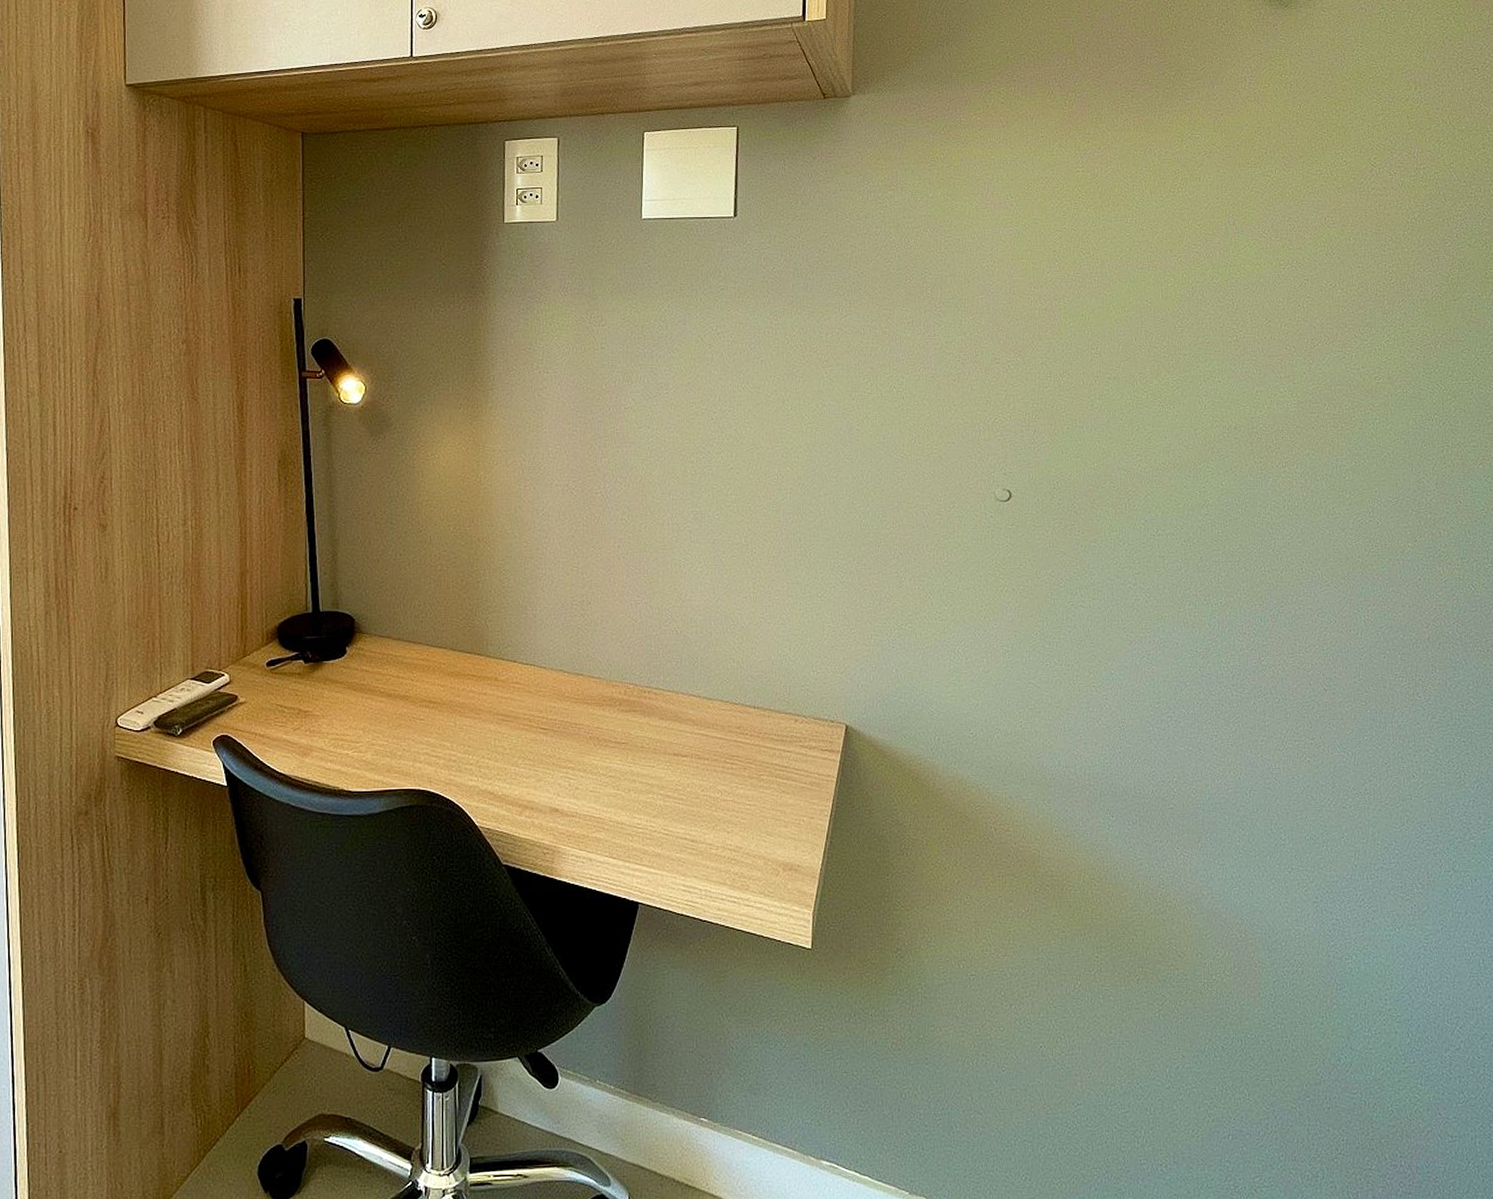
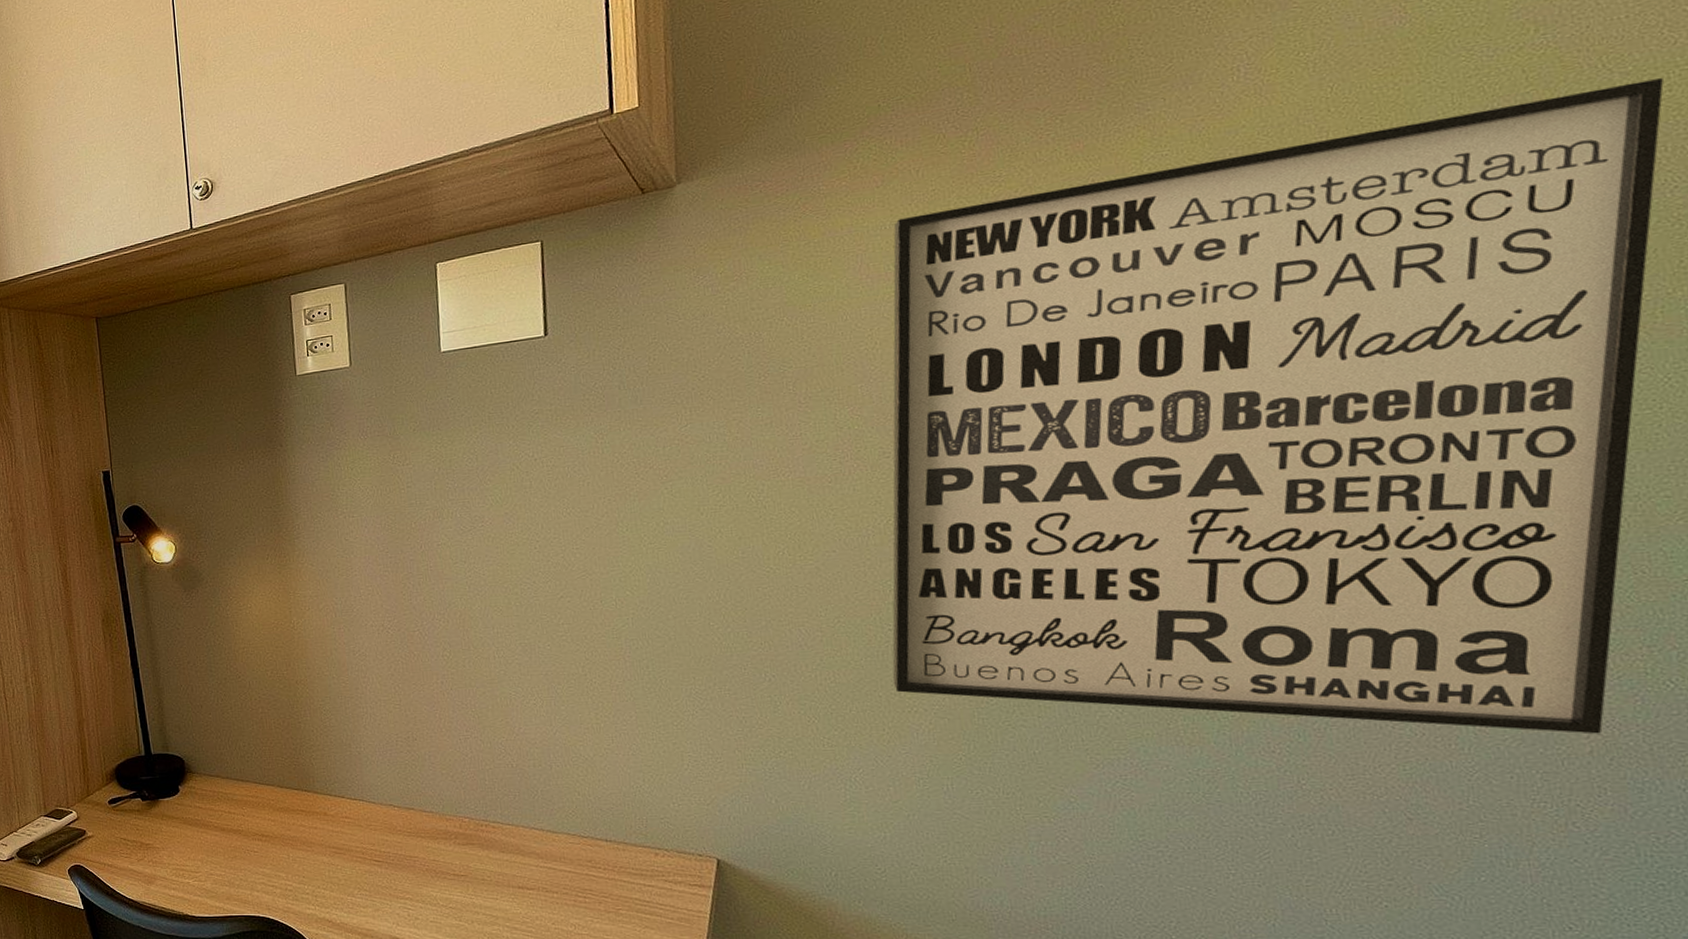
wall art: none [991,138,1481,625] -> present [892,78,1664,734]

